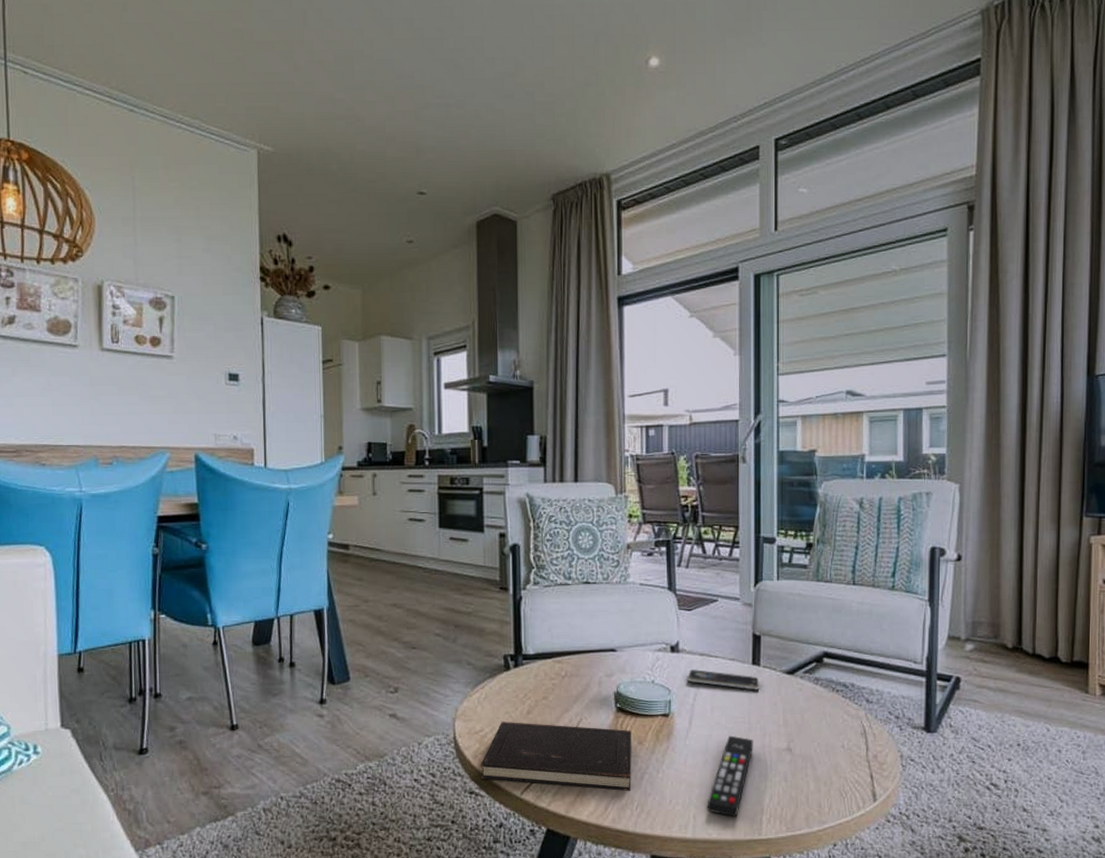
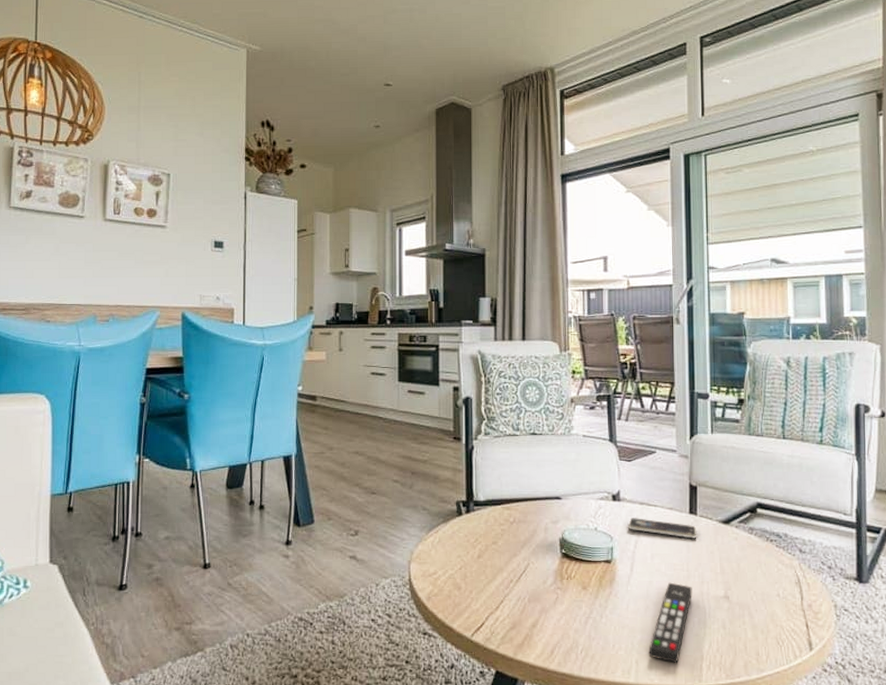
hardcover book: present [480,722,631,791] -> none [433,565,576,635]

